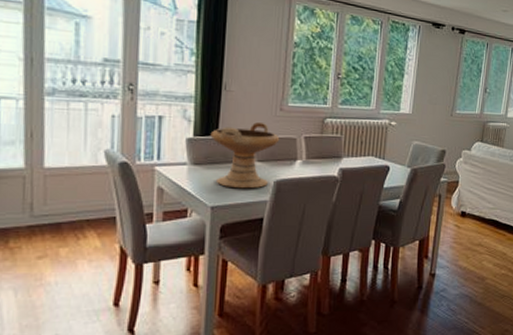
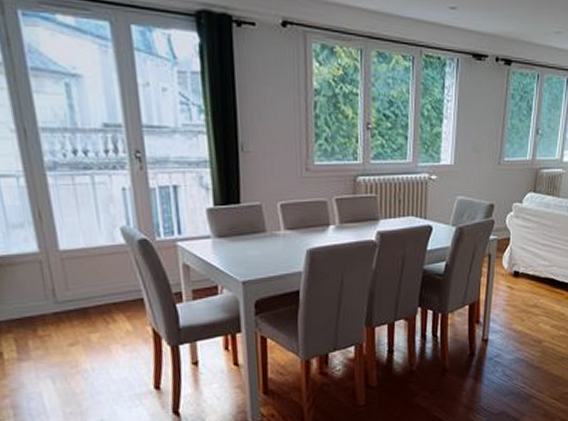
decorative bowl: present [210,122,280,189] -> none [232,186,309,261]

